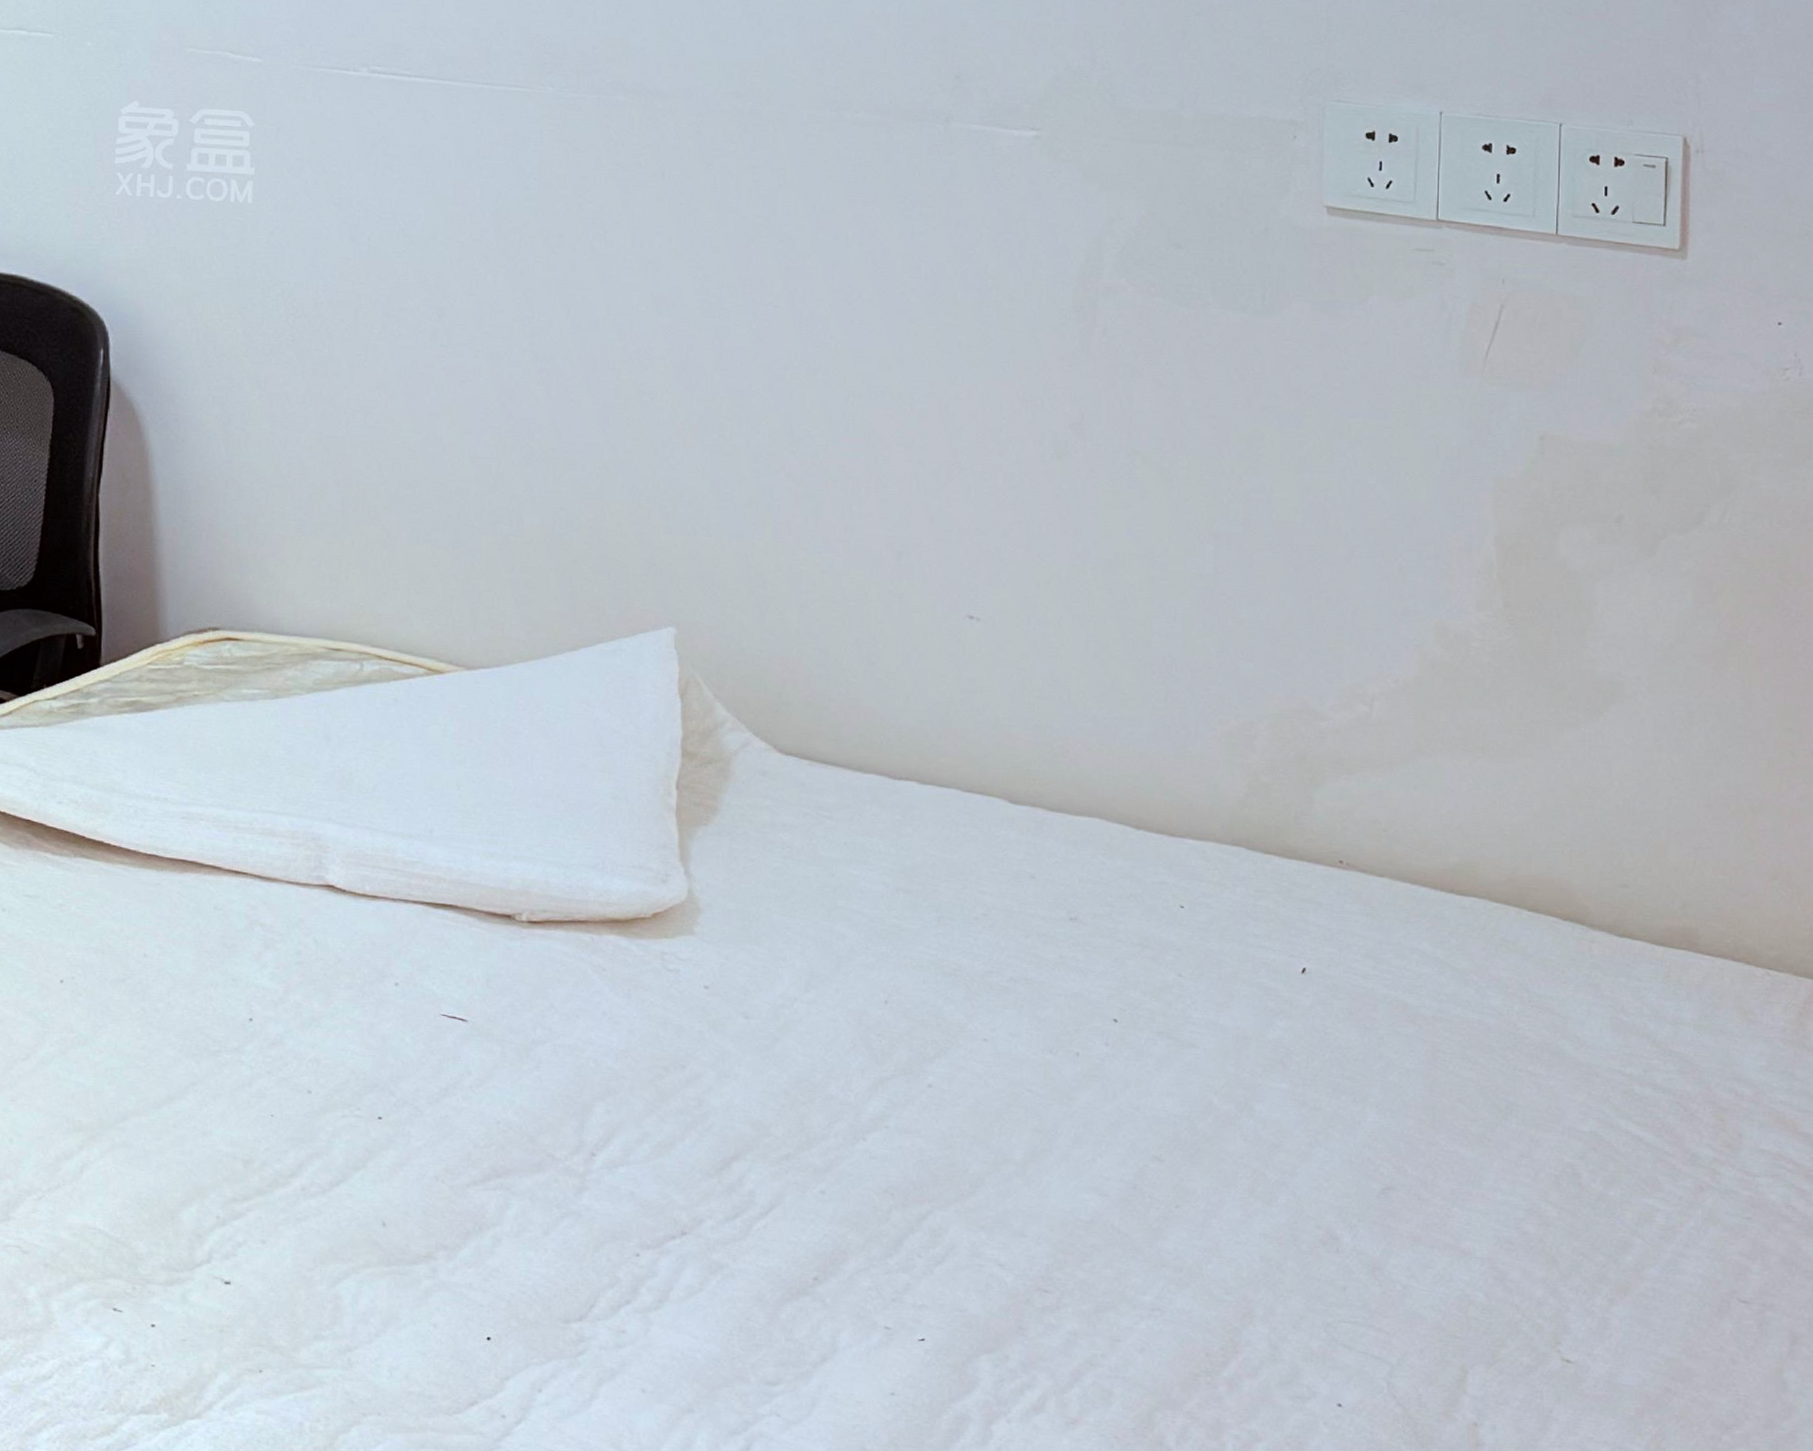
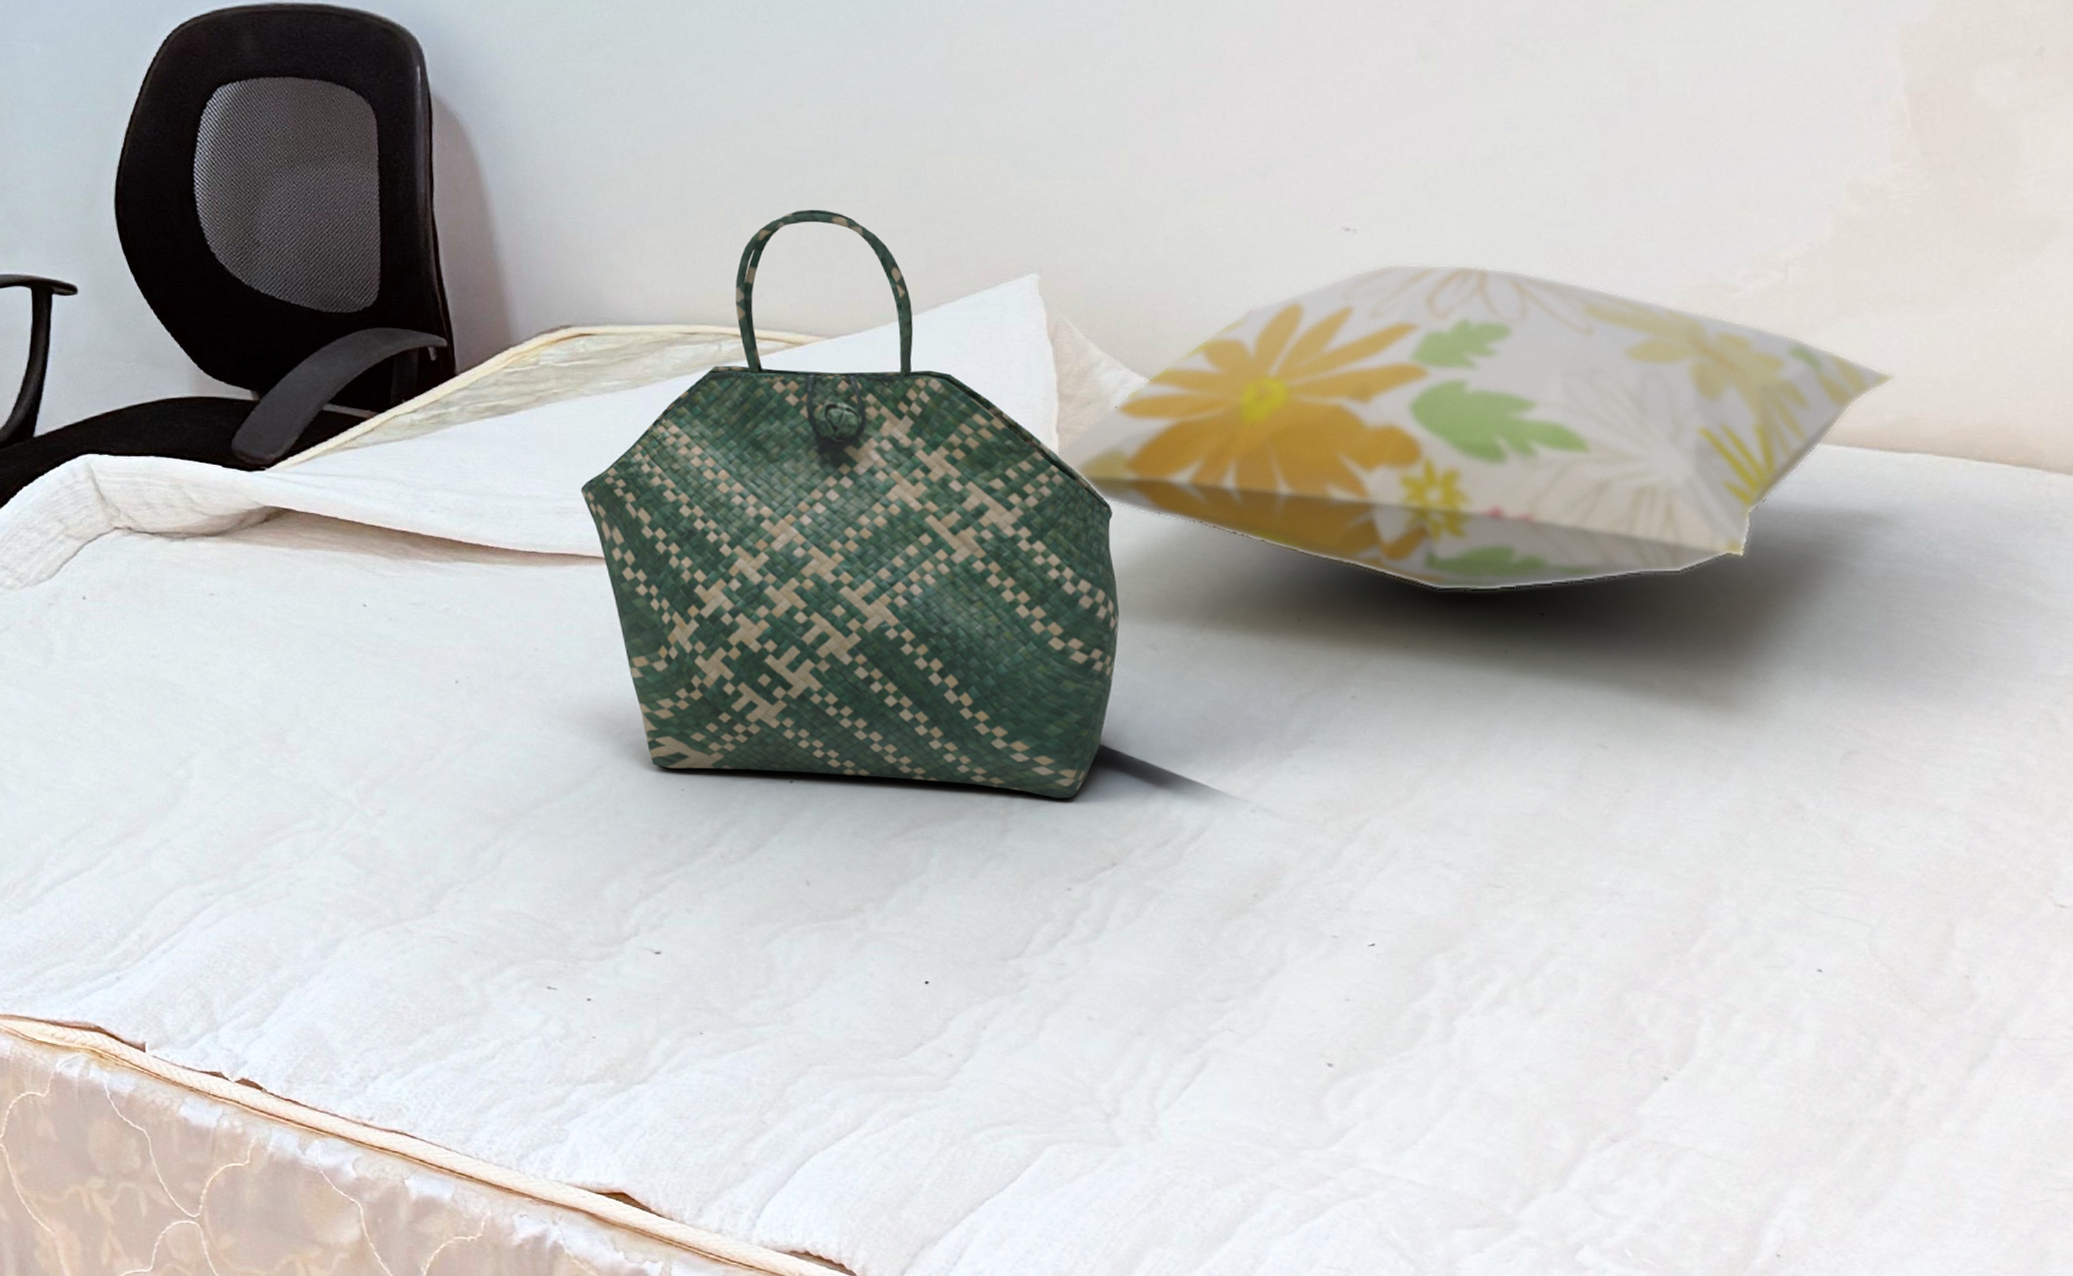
tote bag: none [209,537,721,1161] -> present [581,209,1120,798]
decorative pillow: none [673,655,1464,994] -> present [1056,263,1898,592]

